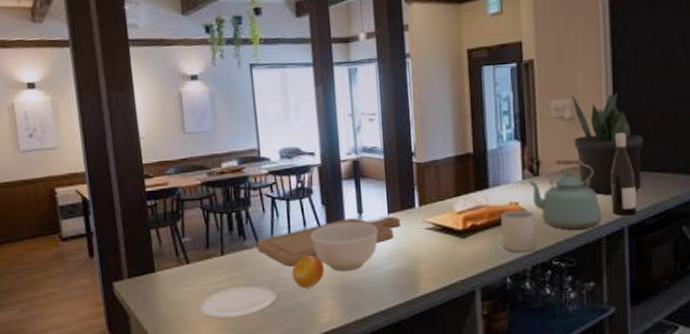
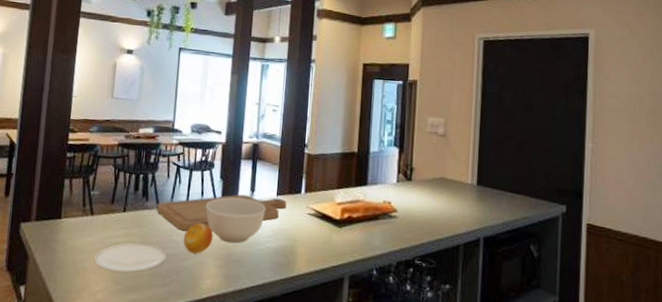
mug: present [501,209,537,253] -> none [373,208,405,249]
kettle: present [529,159,602,230] -> none [402,168,462,235]
planter: present [571,92,644,196] -> none [444,115,503,208]
bottle: present [610,133,637,216] -> none [471,153,494,228]

